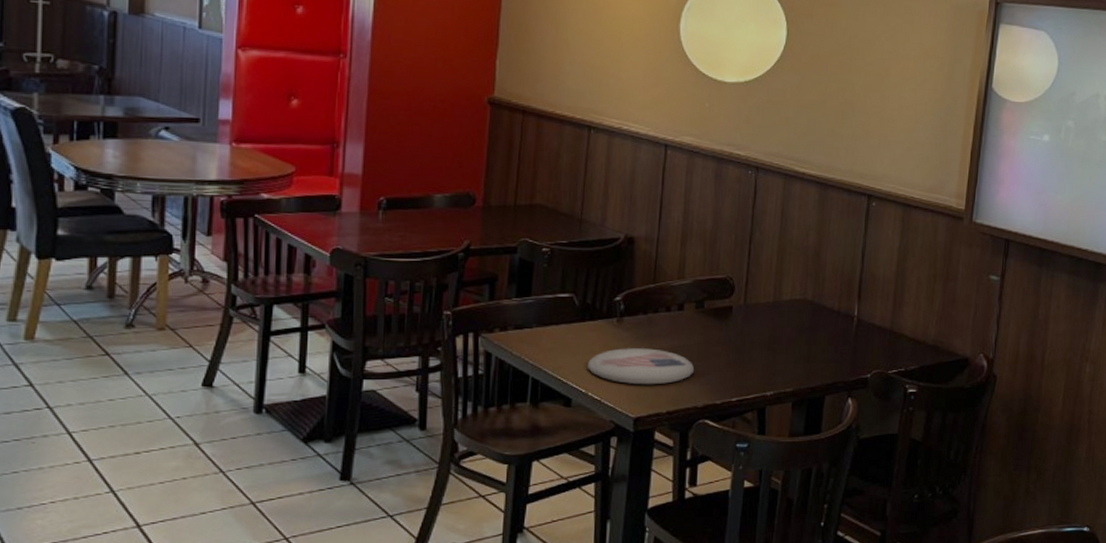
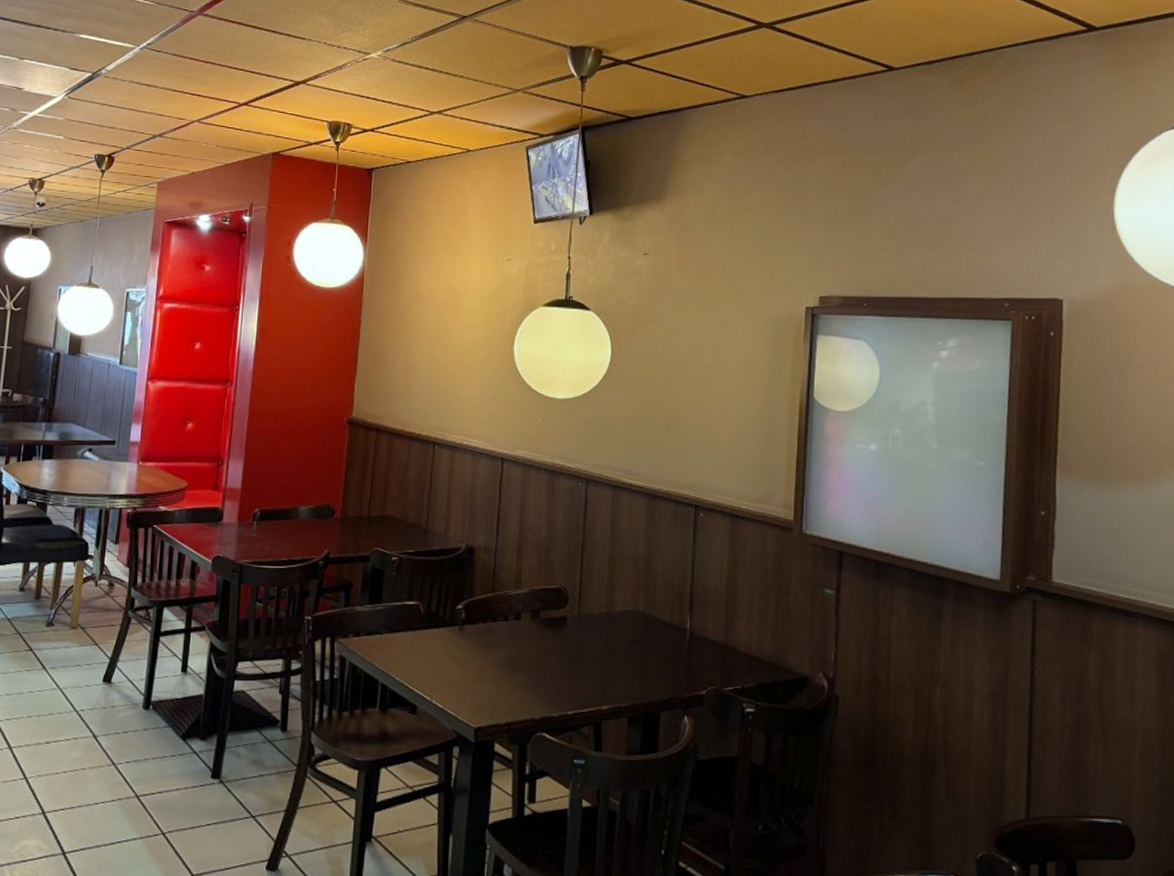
plate: present [586,348,695,385] -> none [431,656,532,695]

